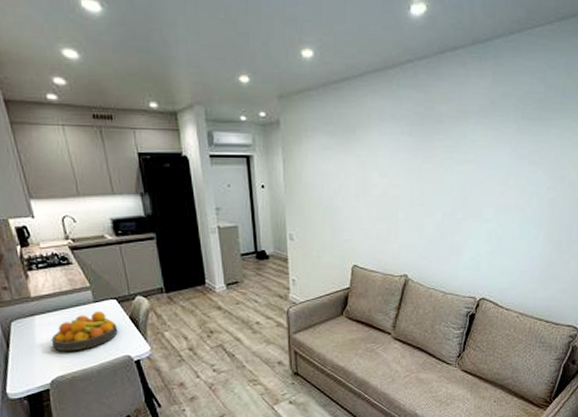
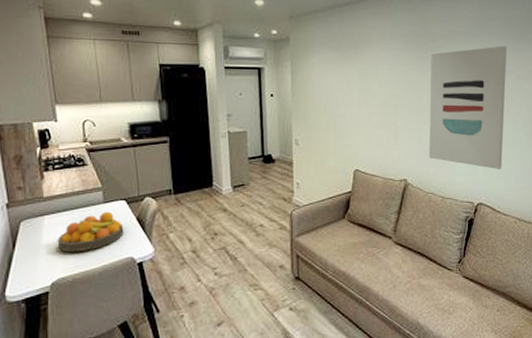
wall art: none [430,127,520,263] -> present [428,46,507,169]

